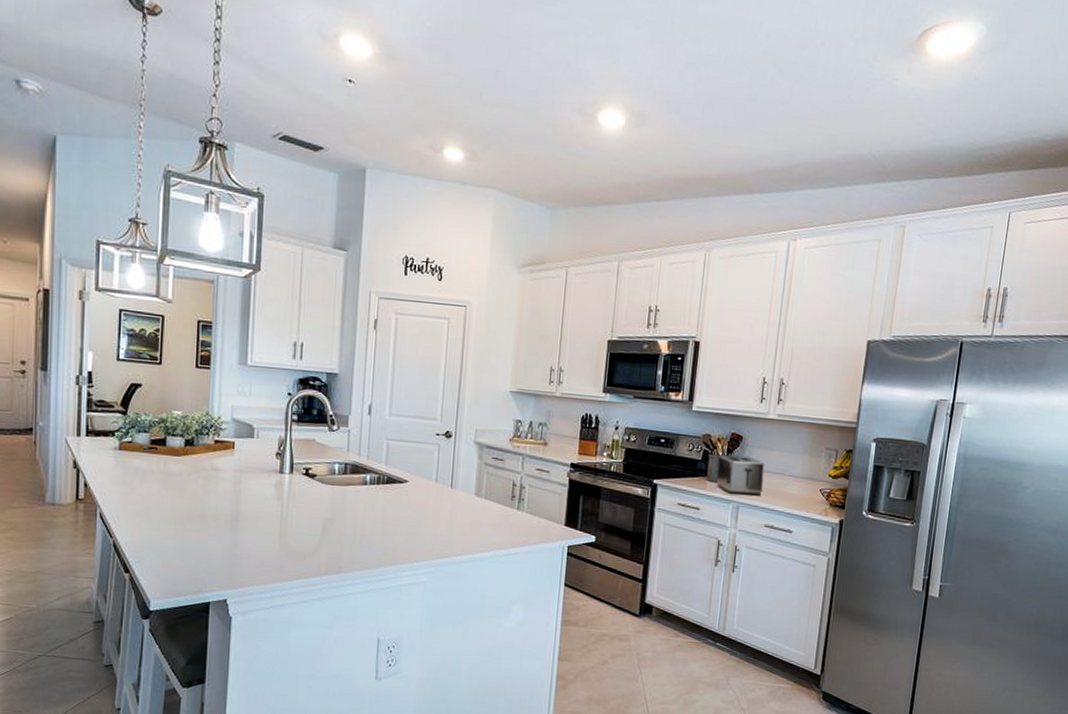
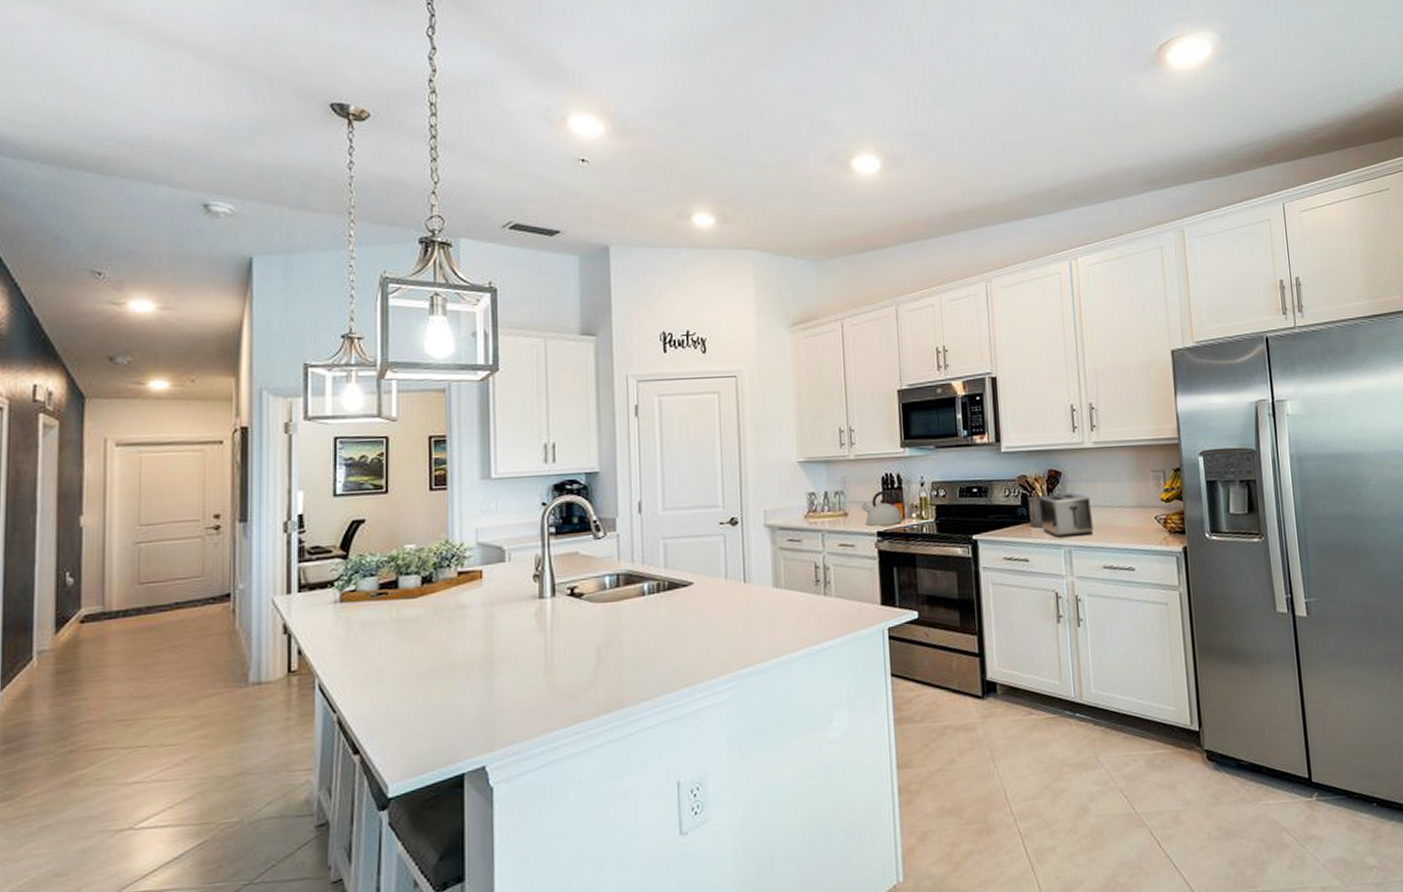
kettle: none [560,428,595,460] -> present [862,490,903,527]

